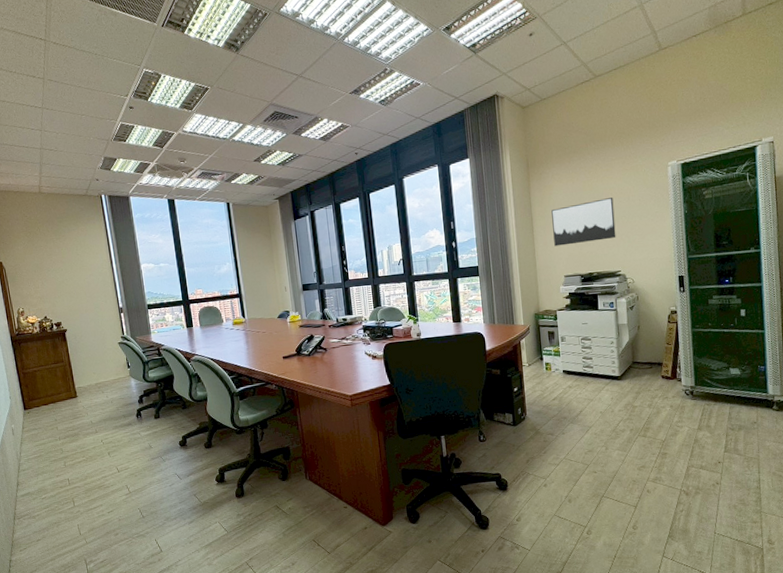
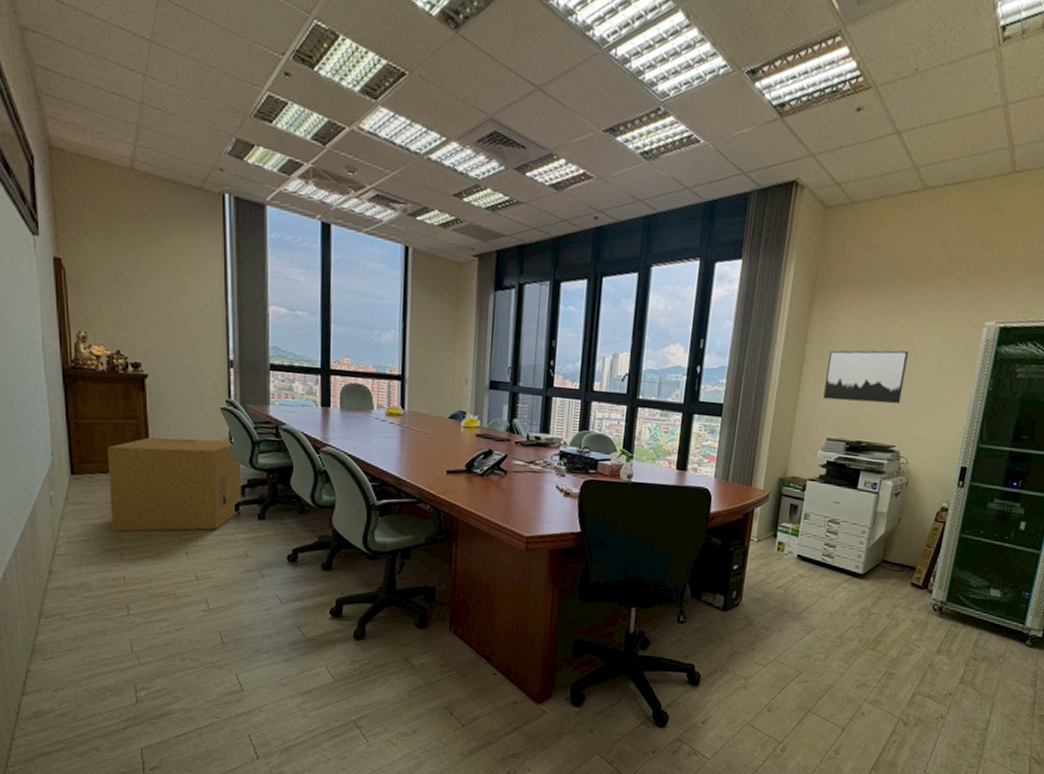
cardboard box: none [46,364,143,446] -> present [106,437,243,532]

